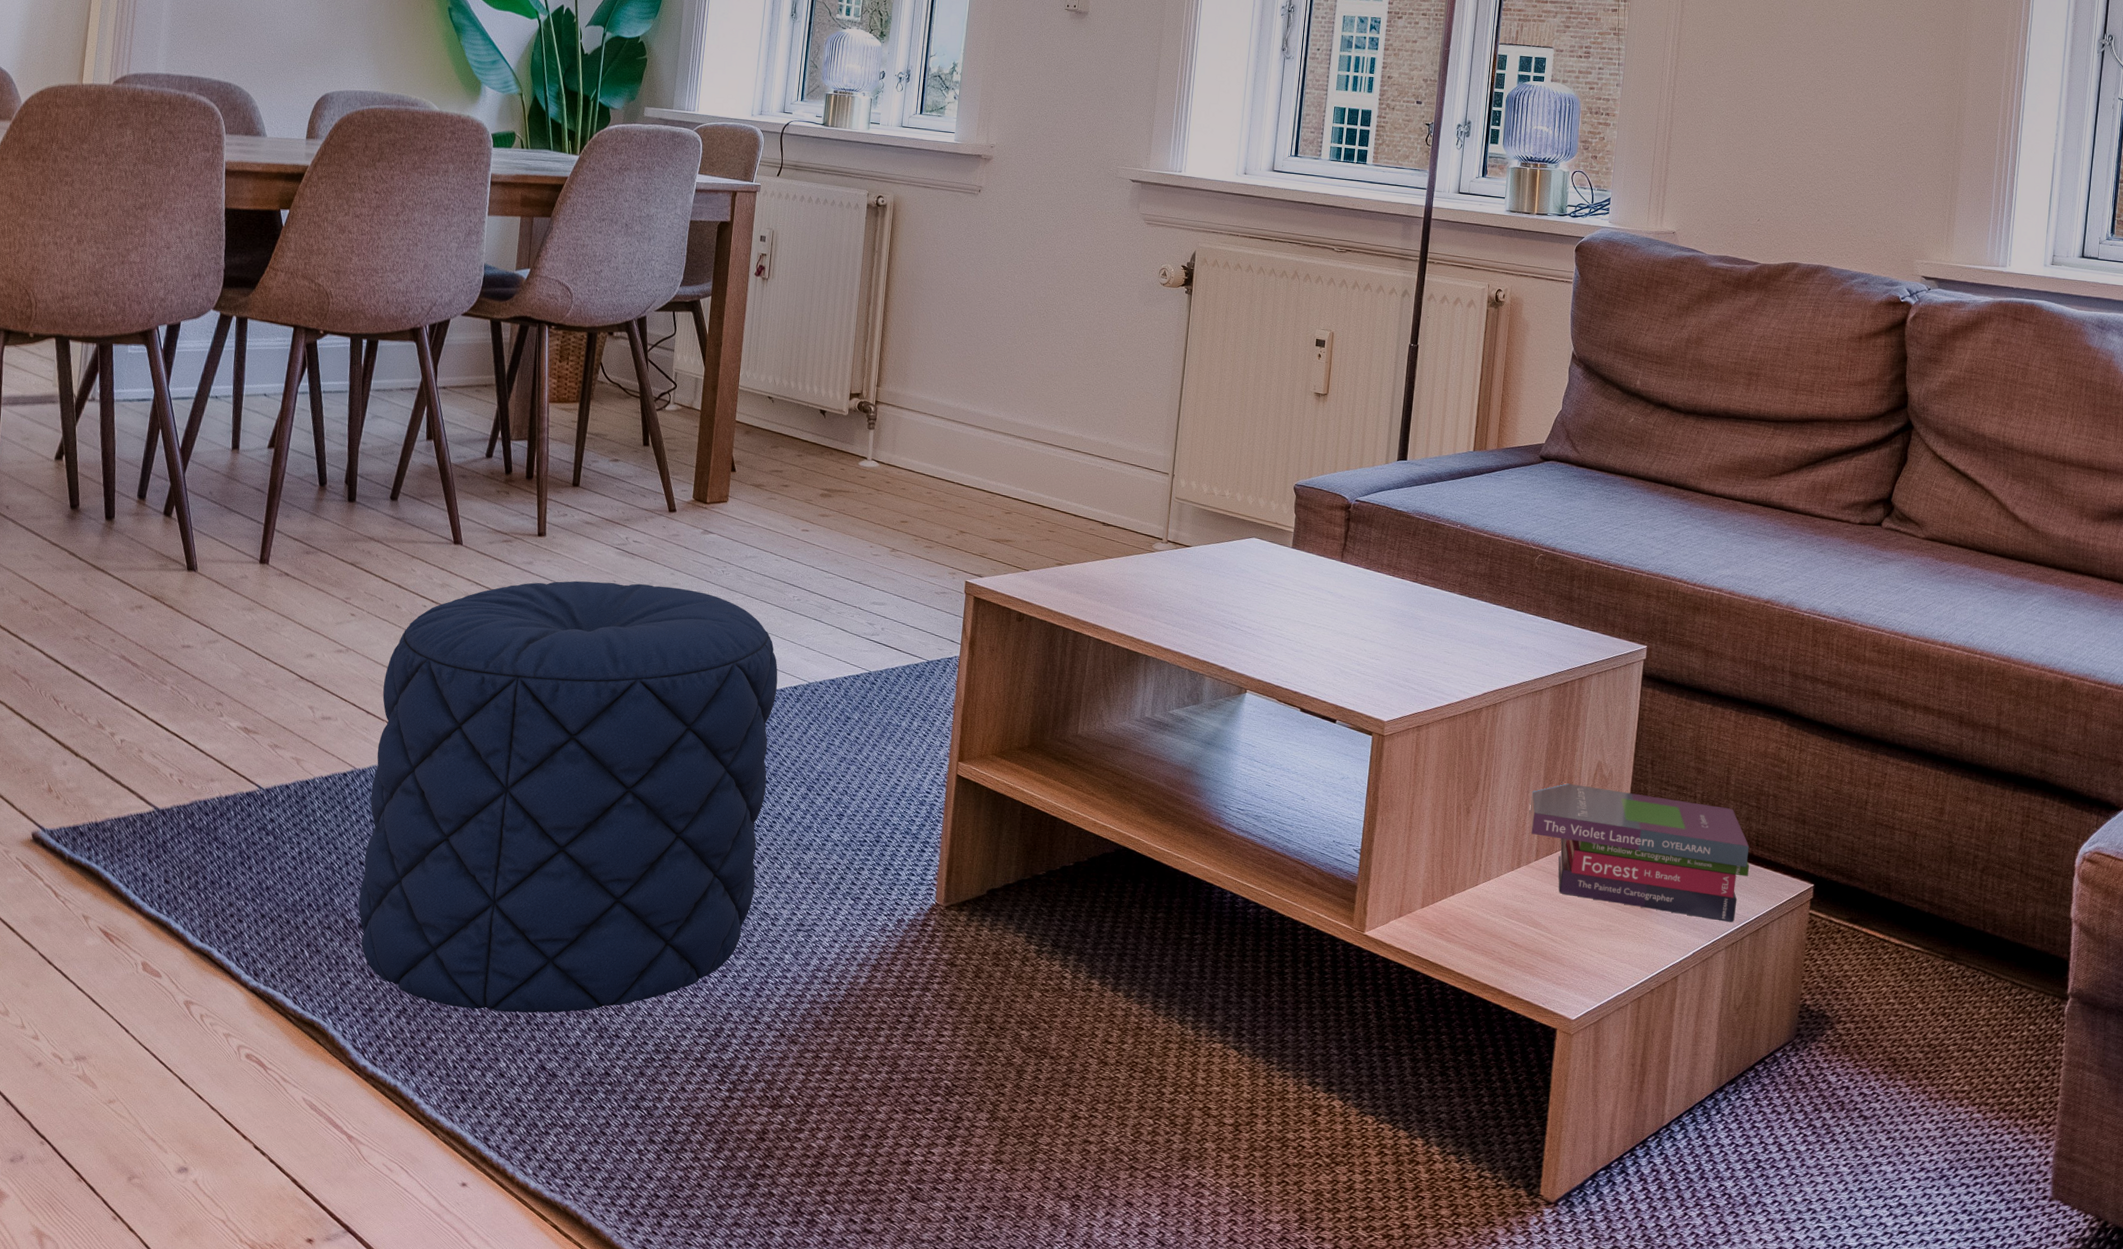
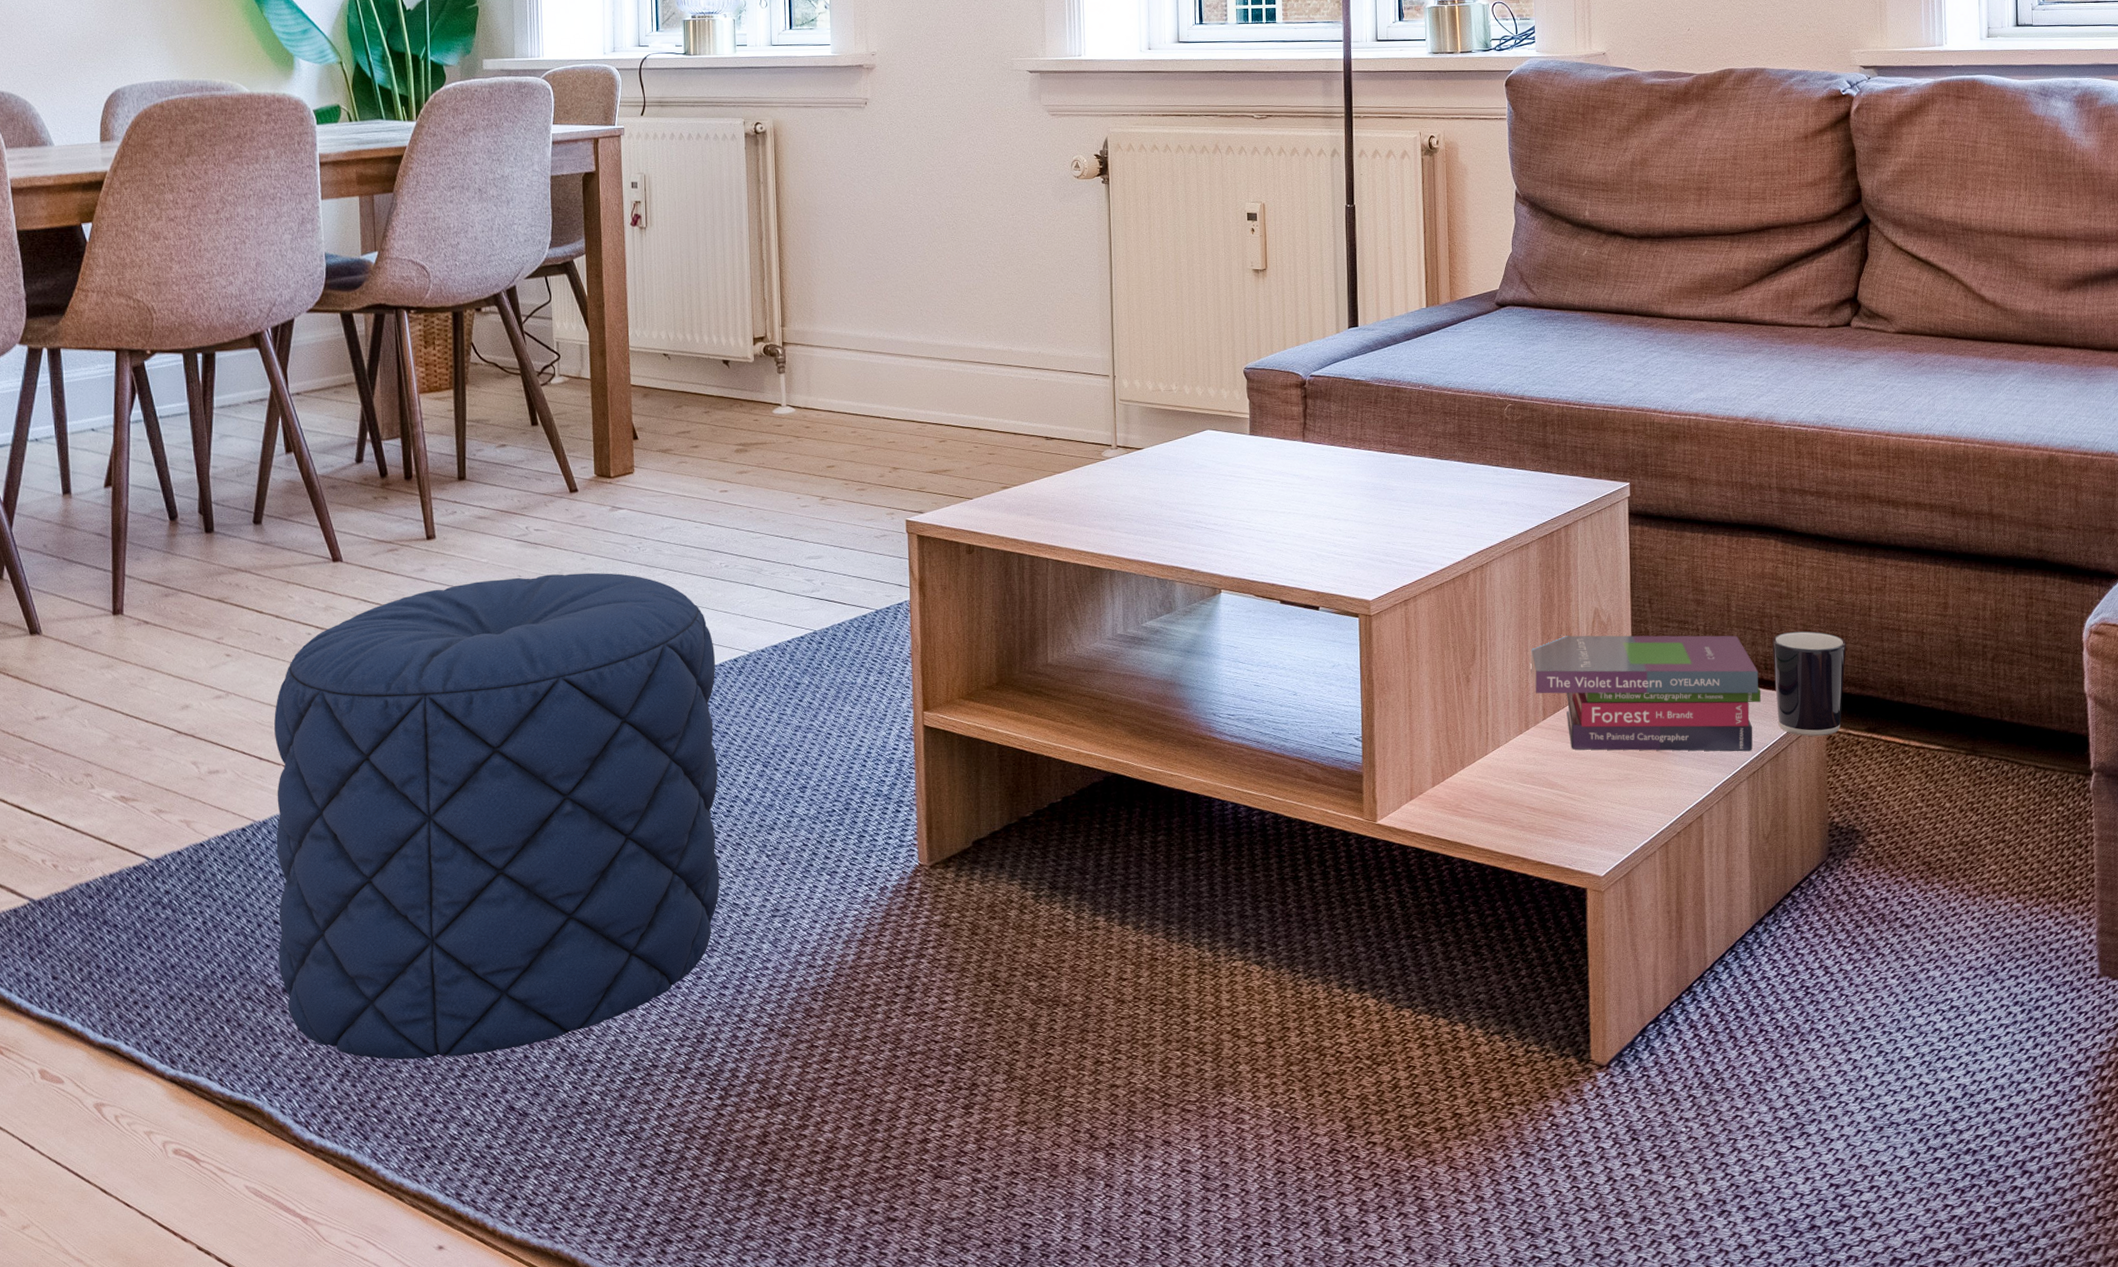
mug: none [1762,813,1839,920] -> present [1771,631,1847,737]

